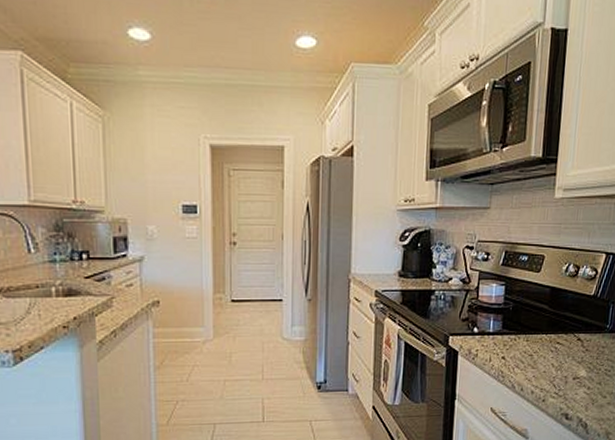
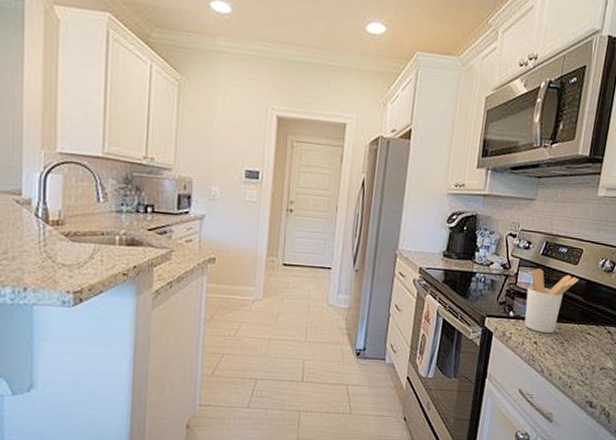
utensil holder: none [489,280,543,347] -> present [524,268,579,334]

